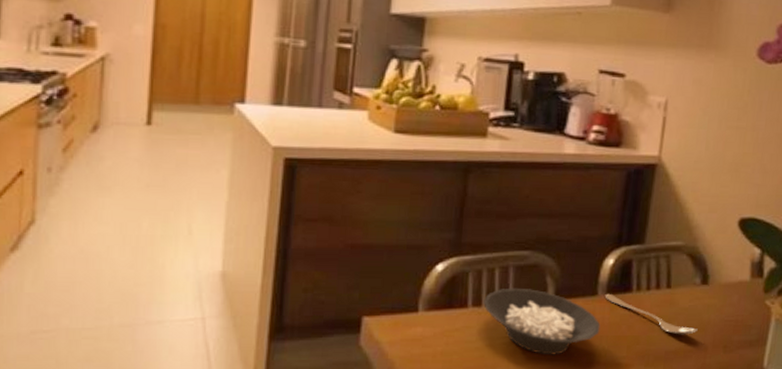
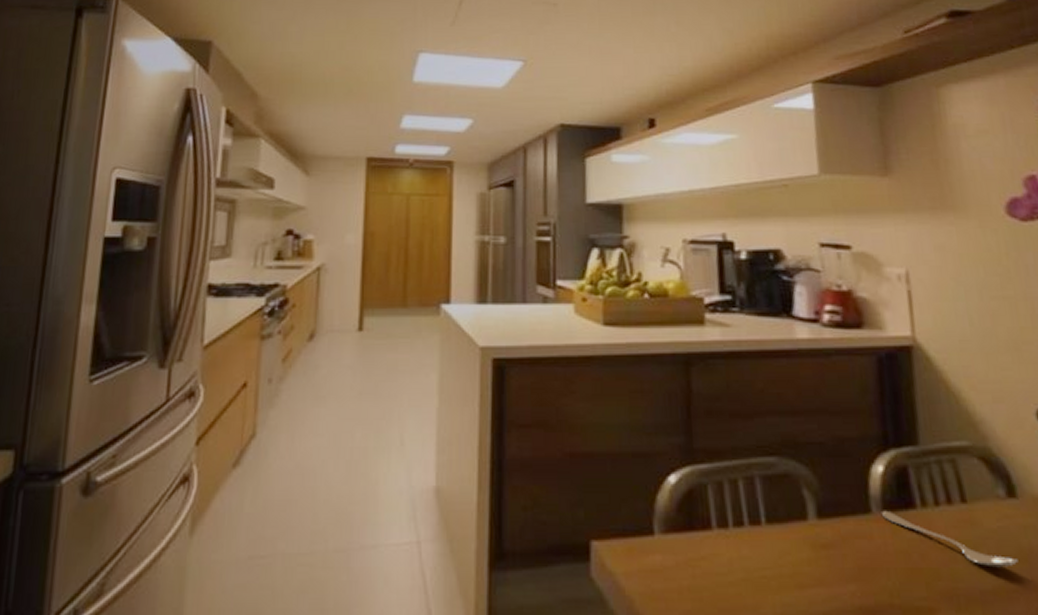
cereal bowl: present [483,287,601,355] -> none [730,503,885,594]

